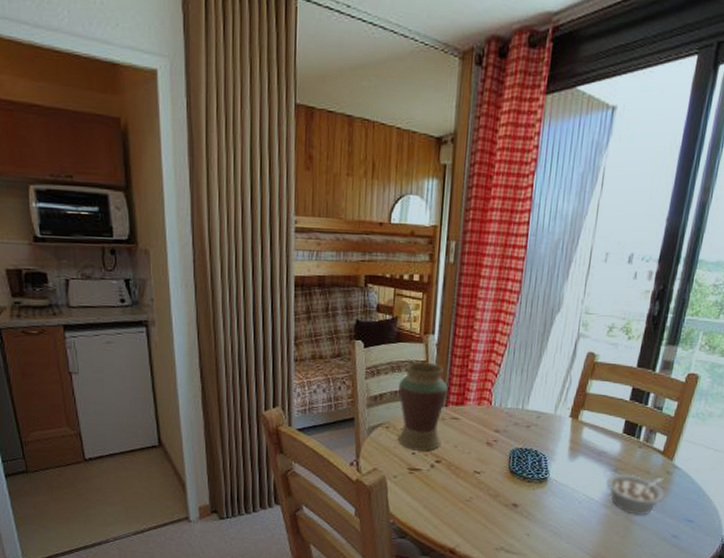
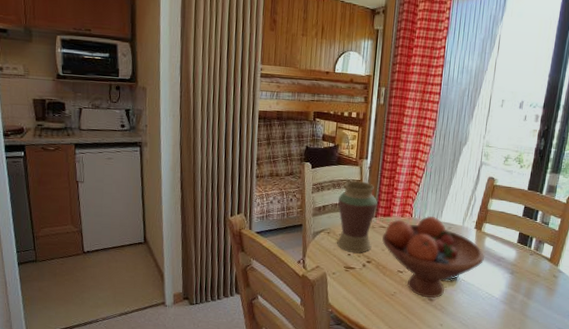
fruit bowl: none [454,404,581,504] -> present [382,216,484,299]
legume: present [607,474,665,515] -> none [505,276,552,311]

